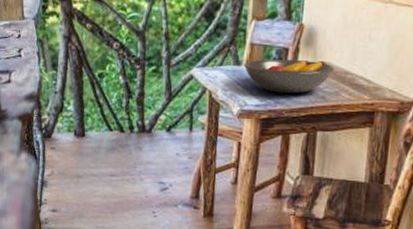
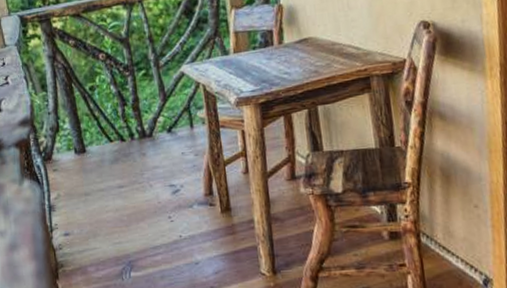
fruit bowl: present [244,59,335,94] -> none [232,37,321,75]

